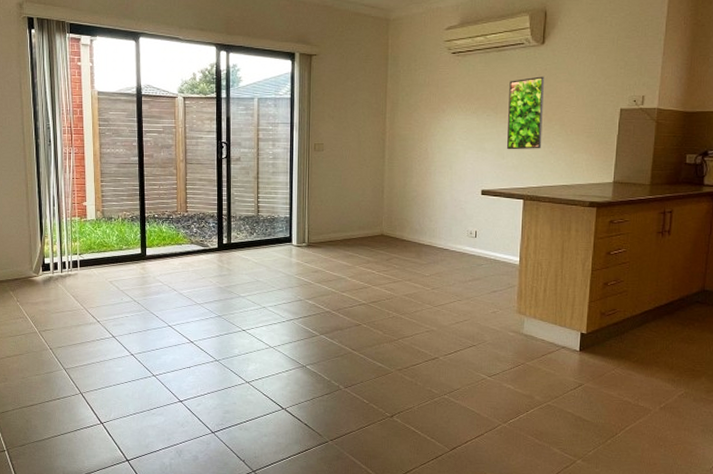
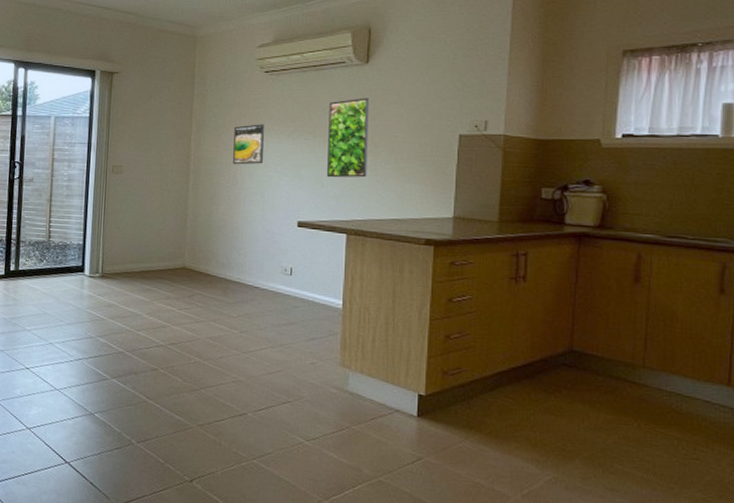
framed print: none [424,102,452,140] -> present [233,124,264,165]

